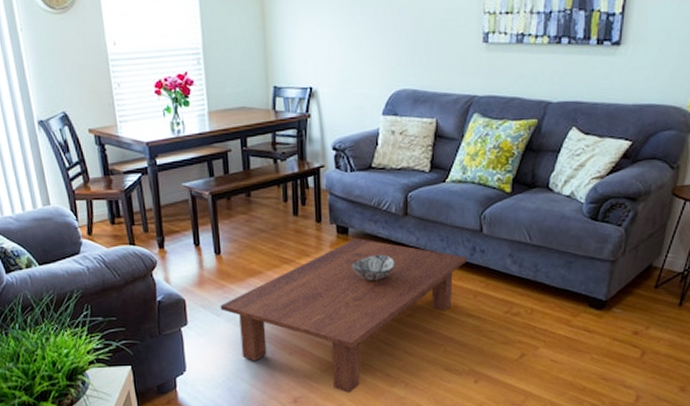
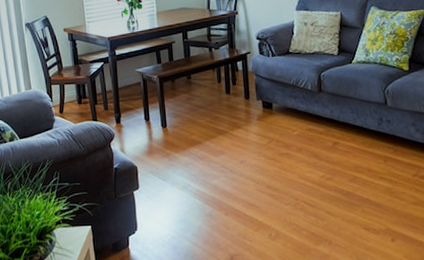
coffee table: present [220,238,467,394] -> none [166,112,376,252]
decorative bowl: present [351,254,396,282] -> none [276,125,314,149]

